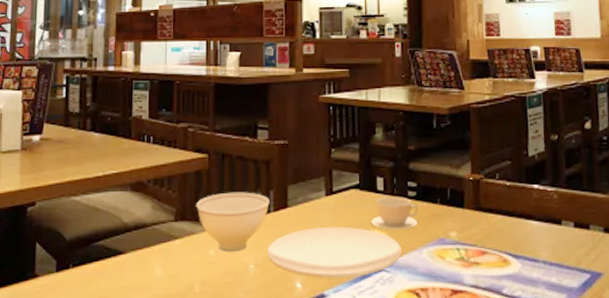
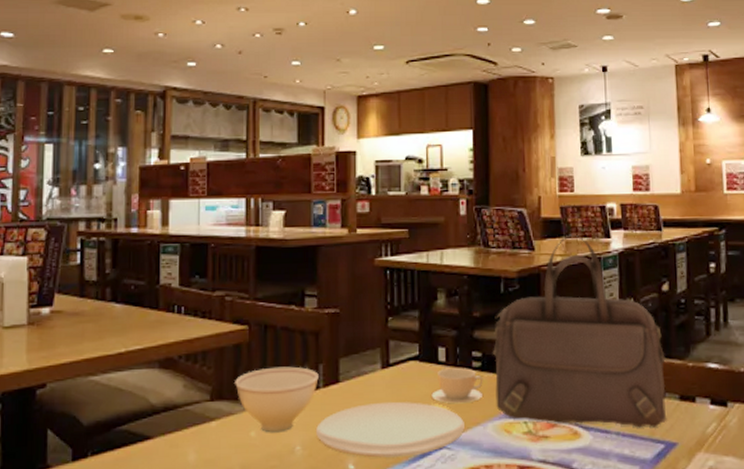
handbag: none [426,75,592,258] -> present [492,234,667,428]

